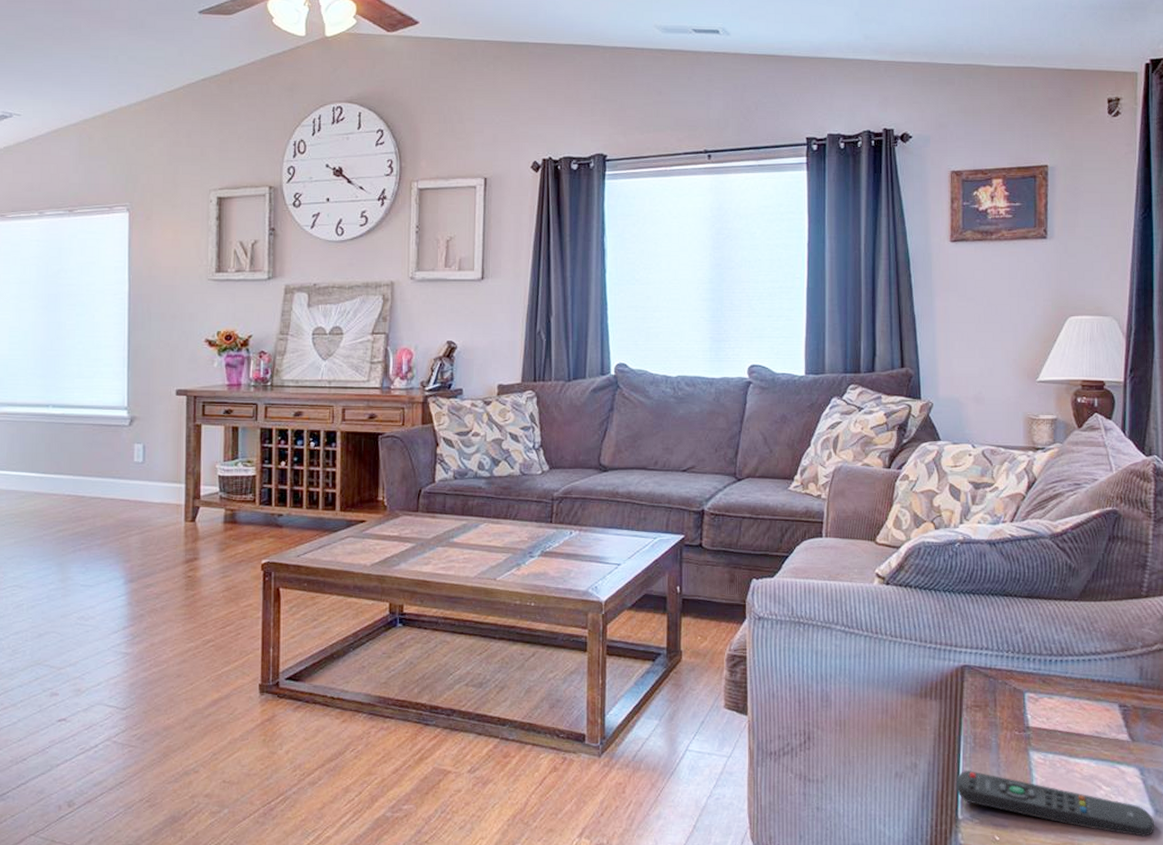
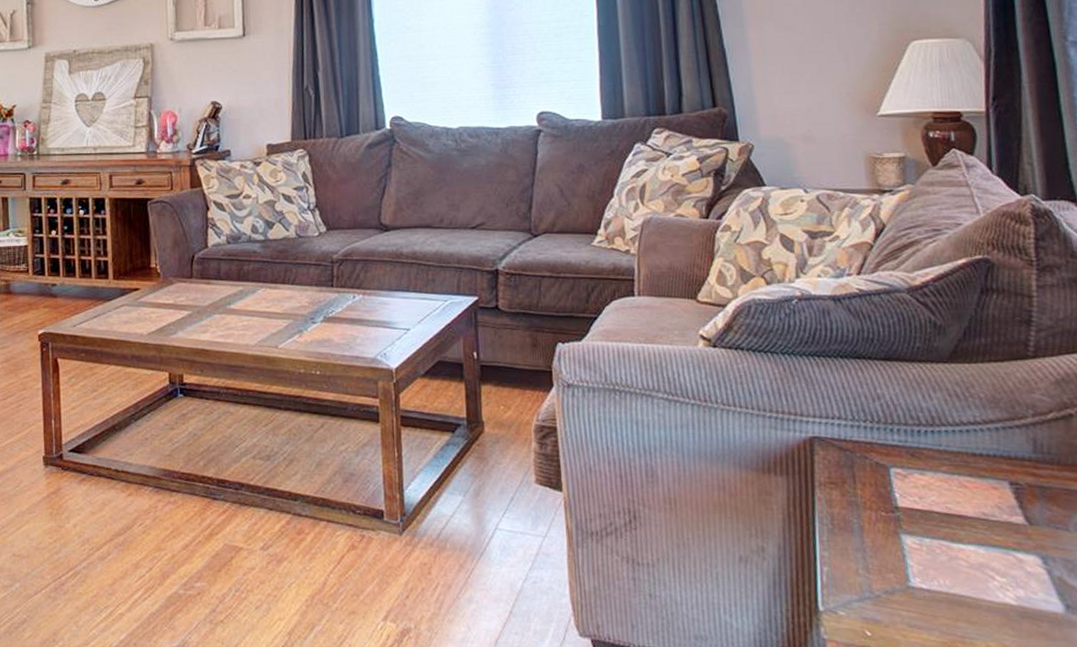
remote control: present [956,770,1154,837] -> none [813,556,1066,636]

